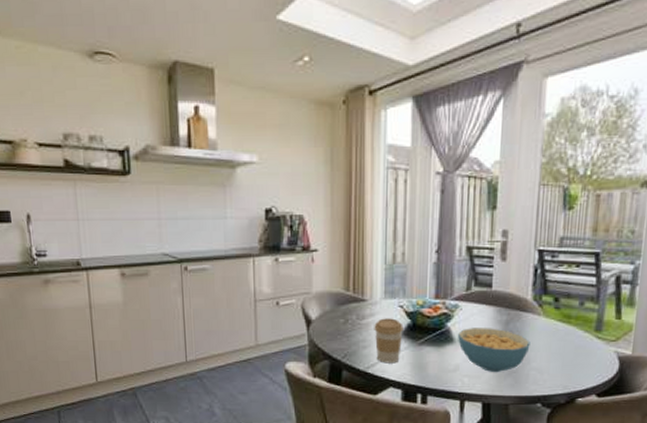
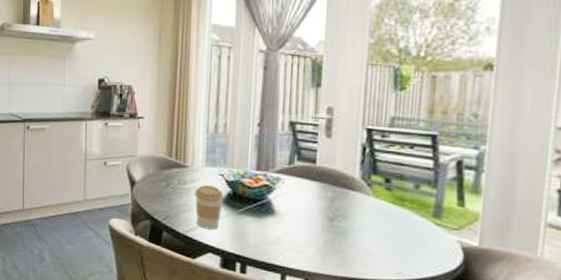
cereal bowl: present [457,328,531,372] -> none [278,201,359,250]

